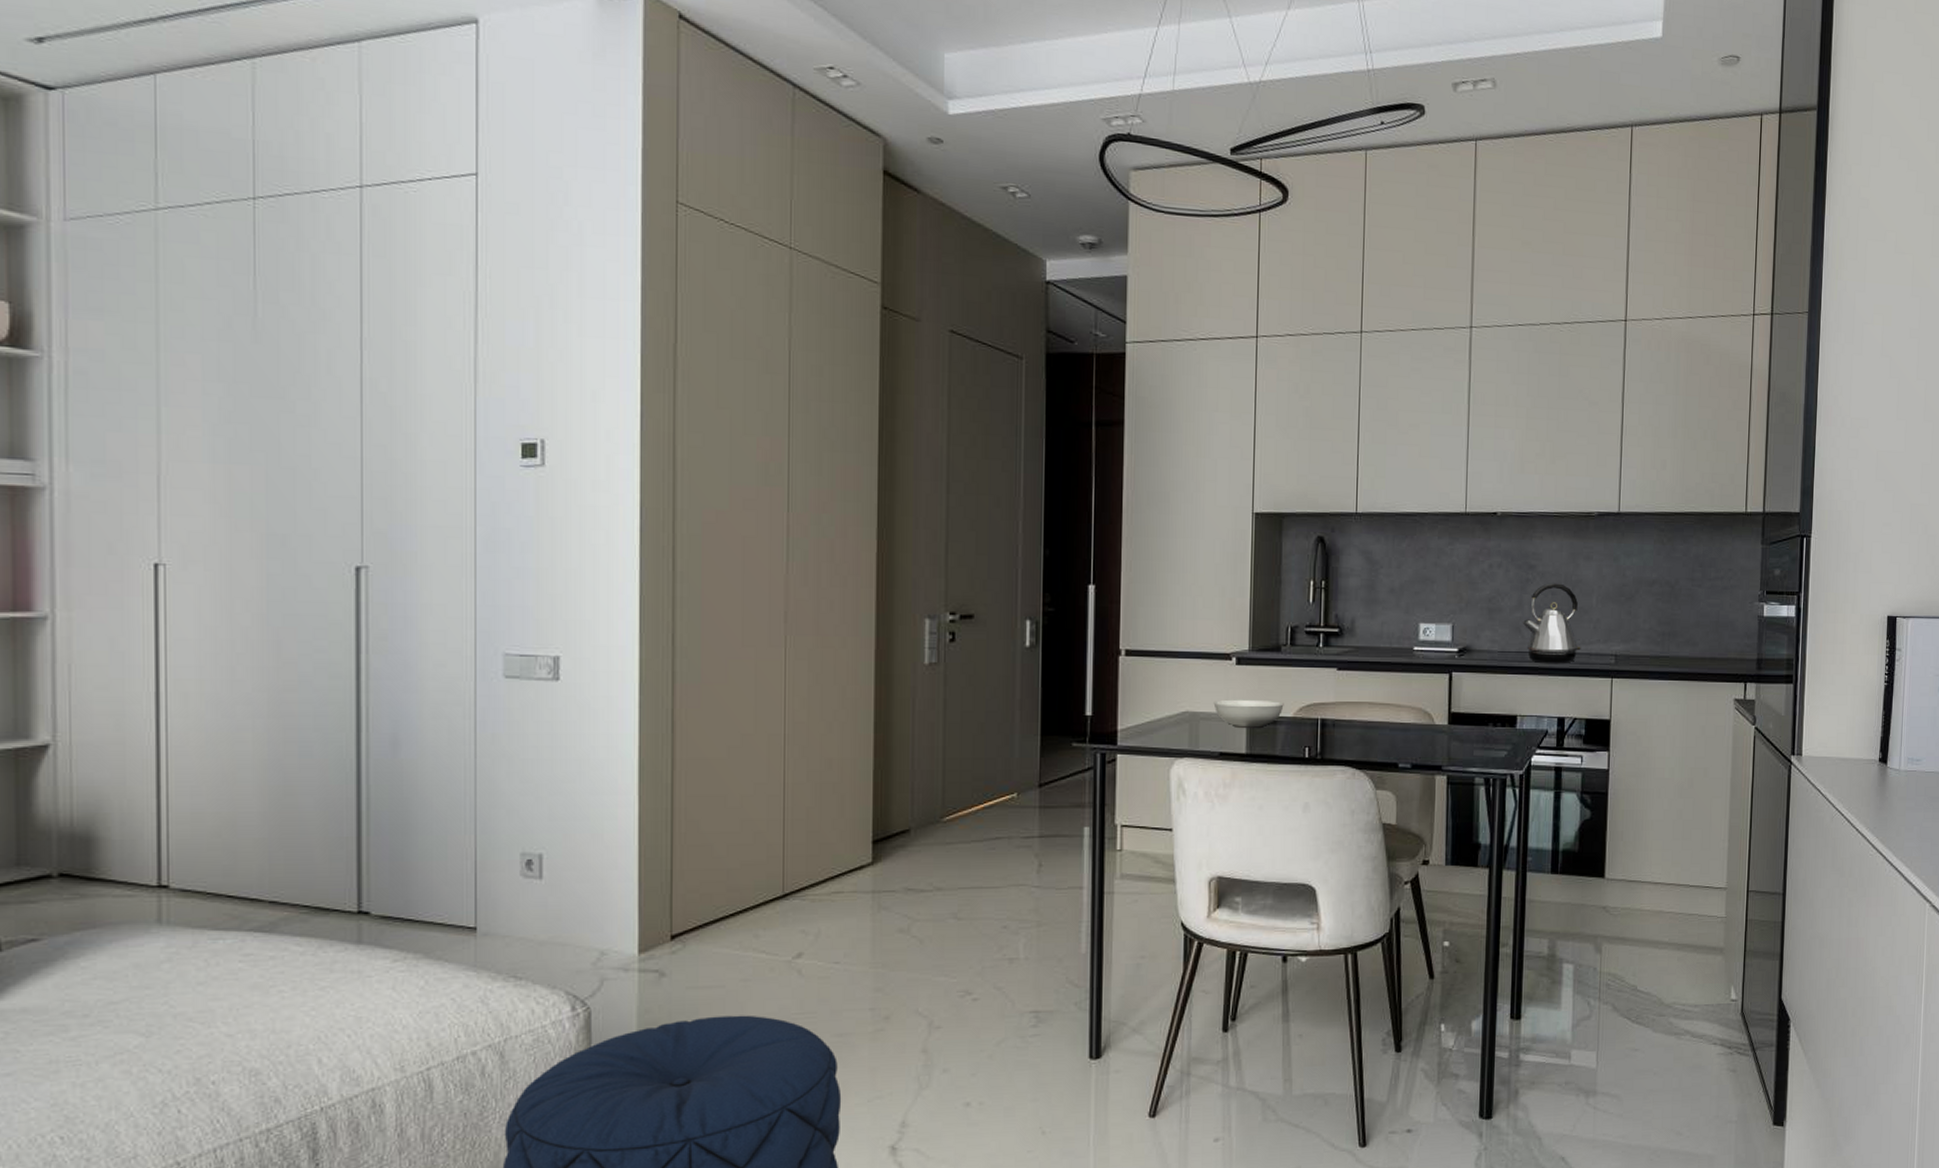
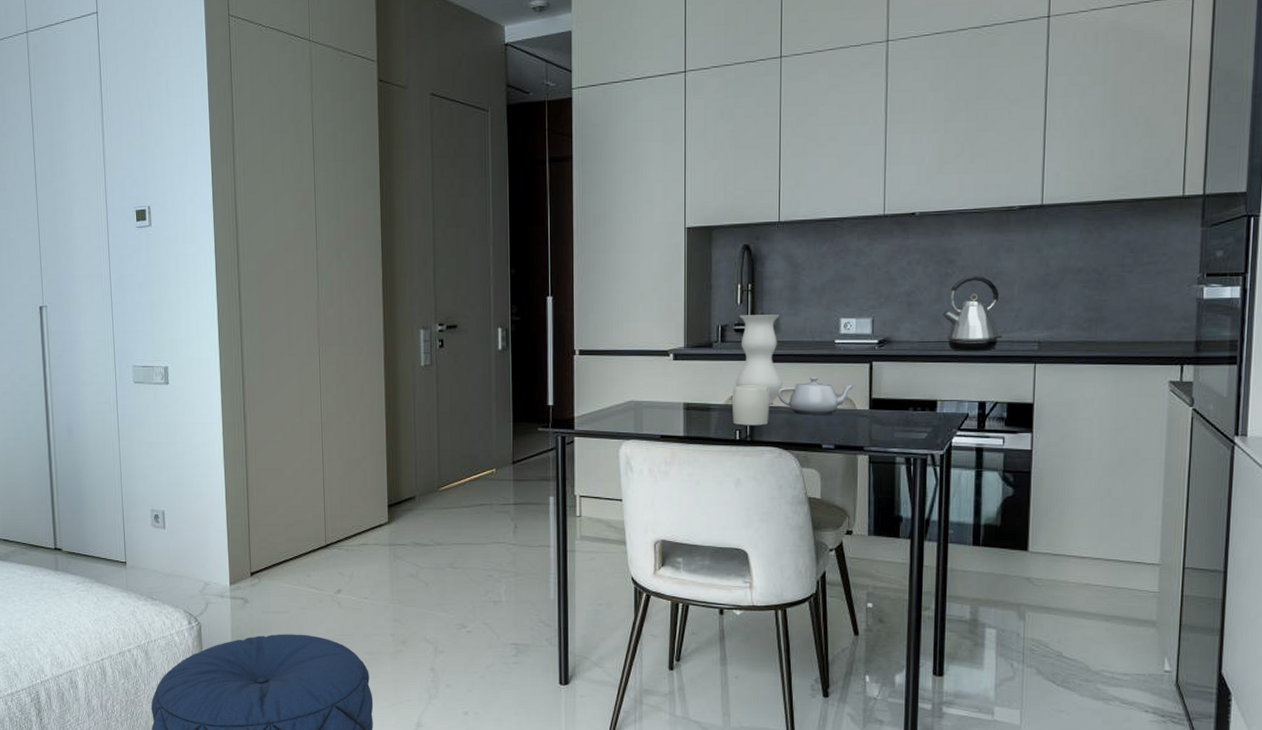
bowl: present [1213,699,1284,729] -> none [654,390,716,415]
mug: none [1300,696,1344,742] -> present [731,385,770,426]
vase: none [1305,615,1358,718] -> present [735,314,783,405]
teapot: none [1350,687,1434,731] -> present [777,376,856,416]

